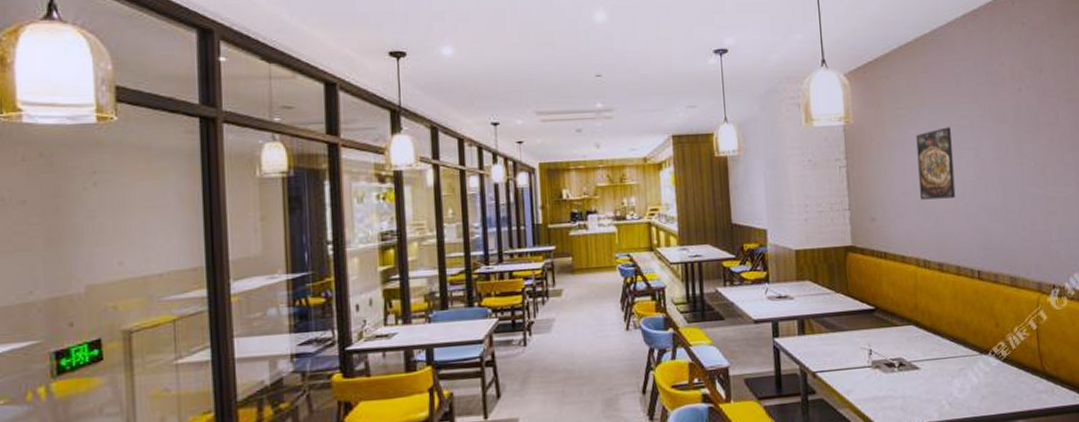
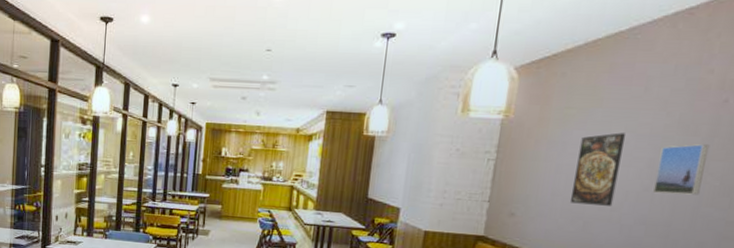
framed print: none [982,130,1021,179] -> present [653,144,710,195]

